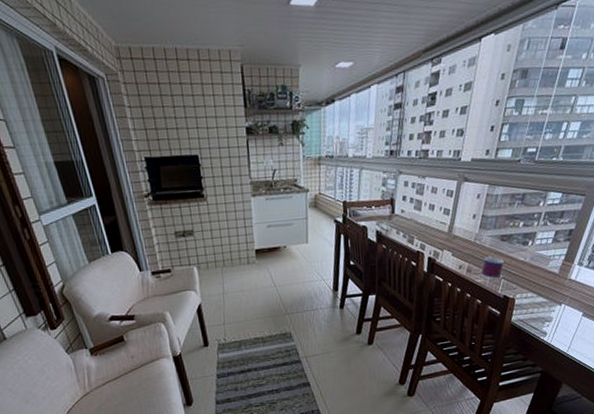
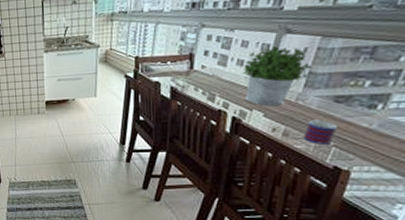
potted plant: none [434,193,484,247] -> present [242,46,311,107]

